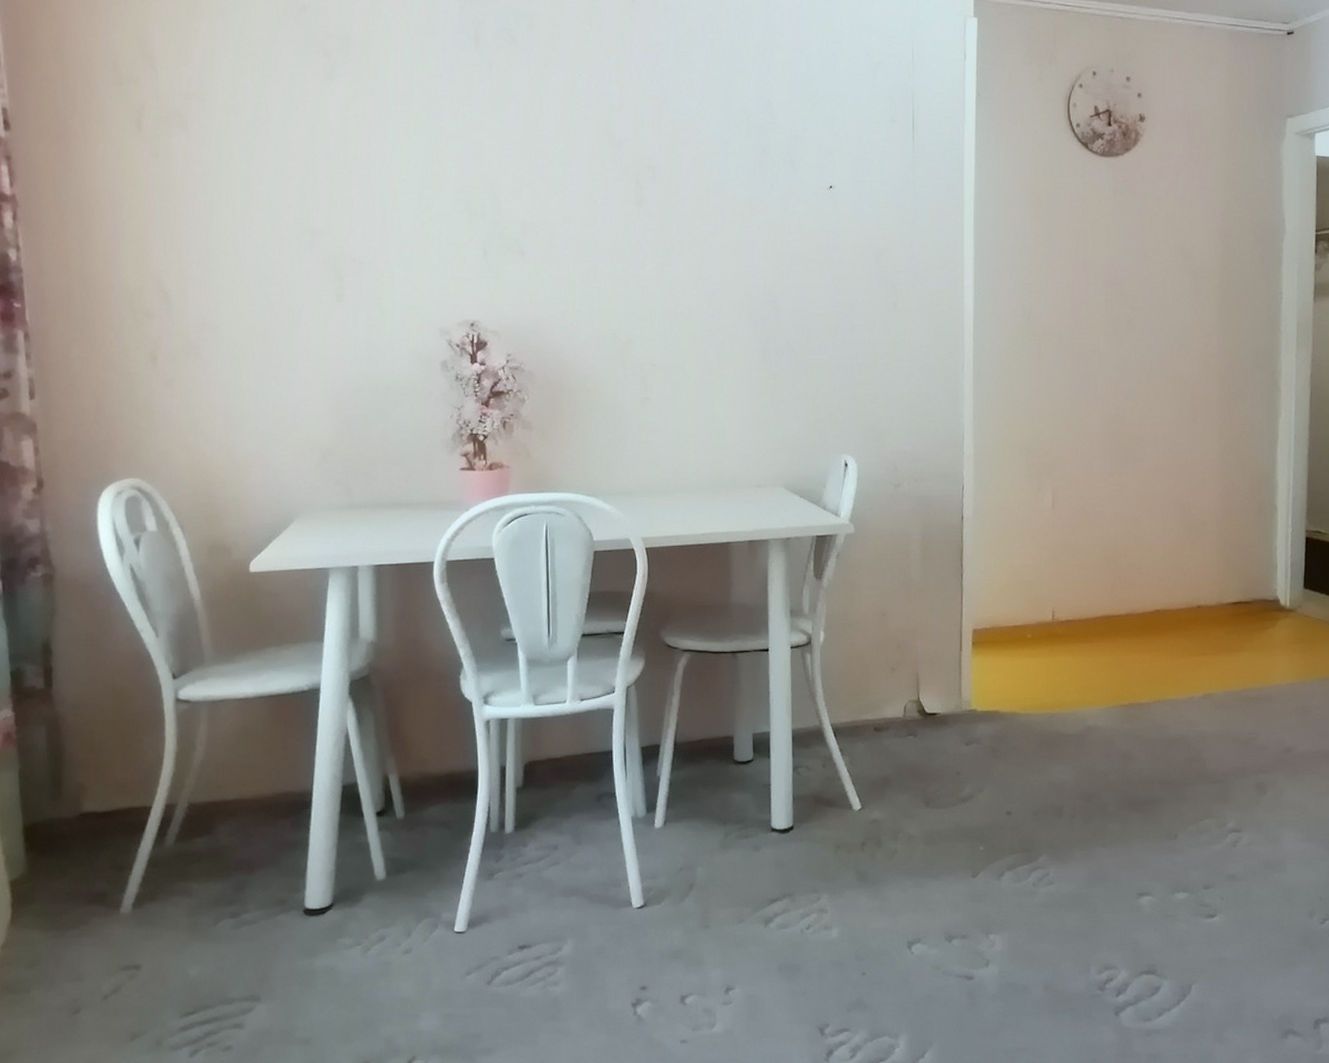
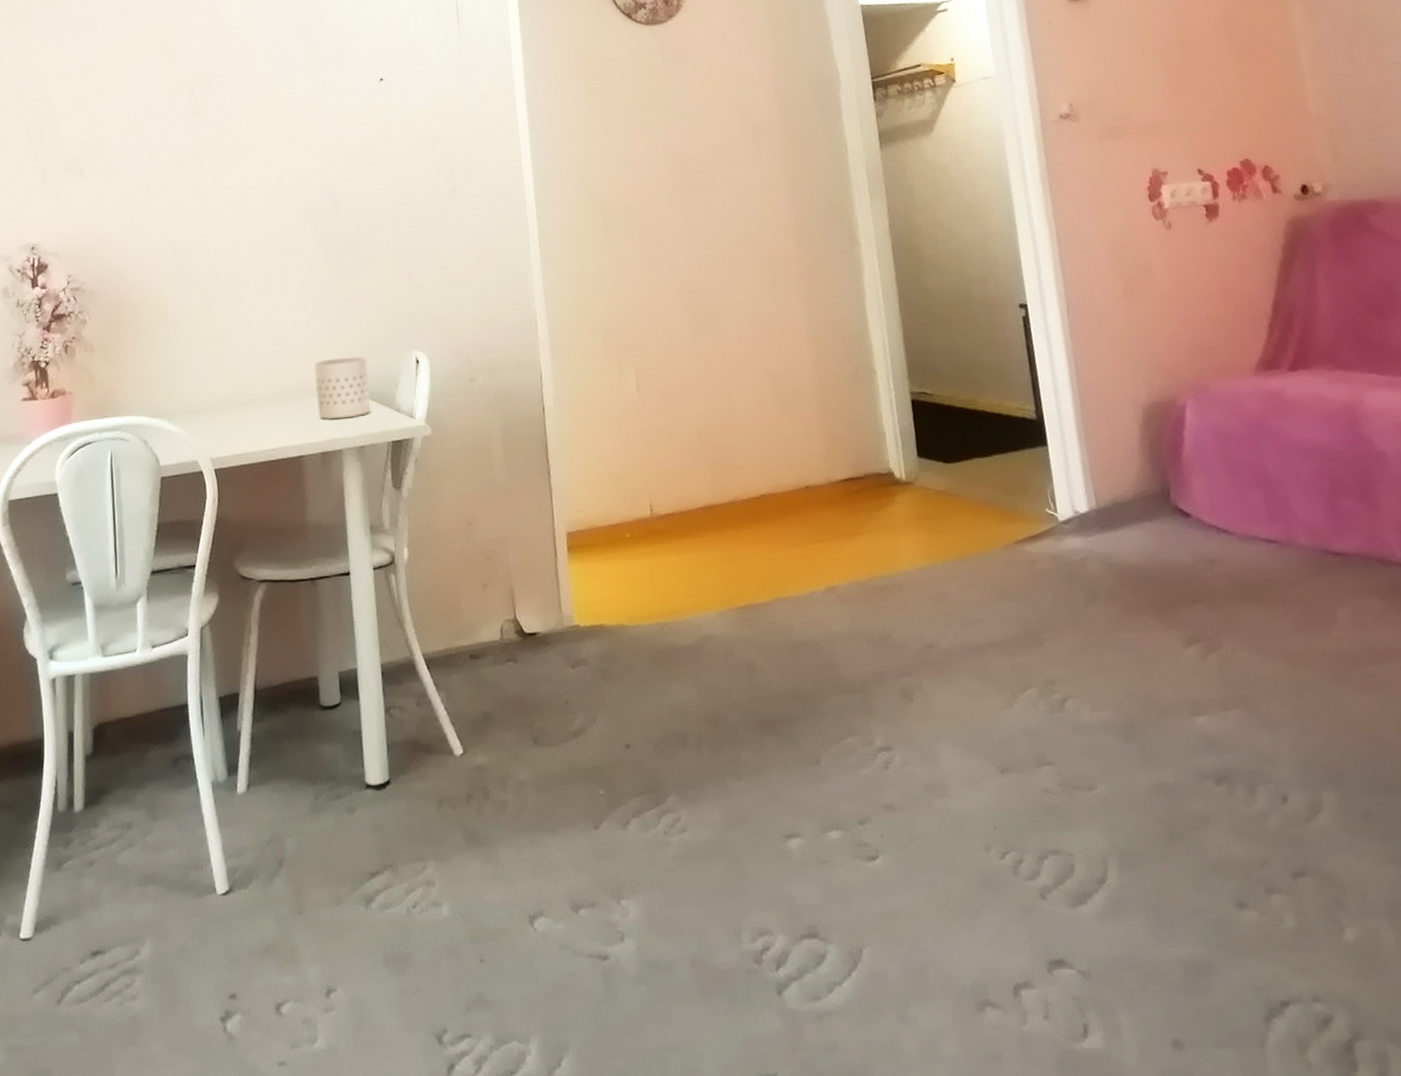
mug: none [746,455,798,512] -> present [314,355,370,420]

